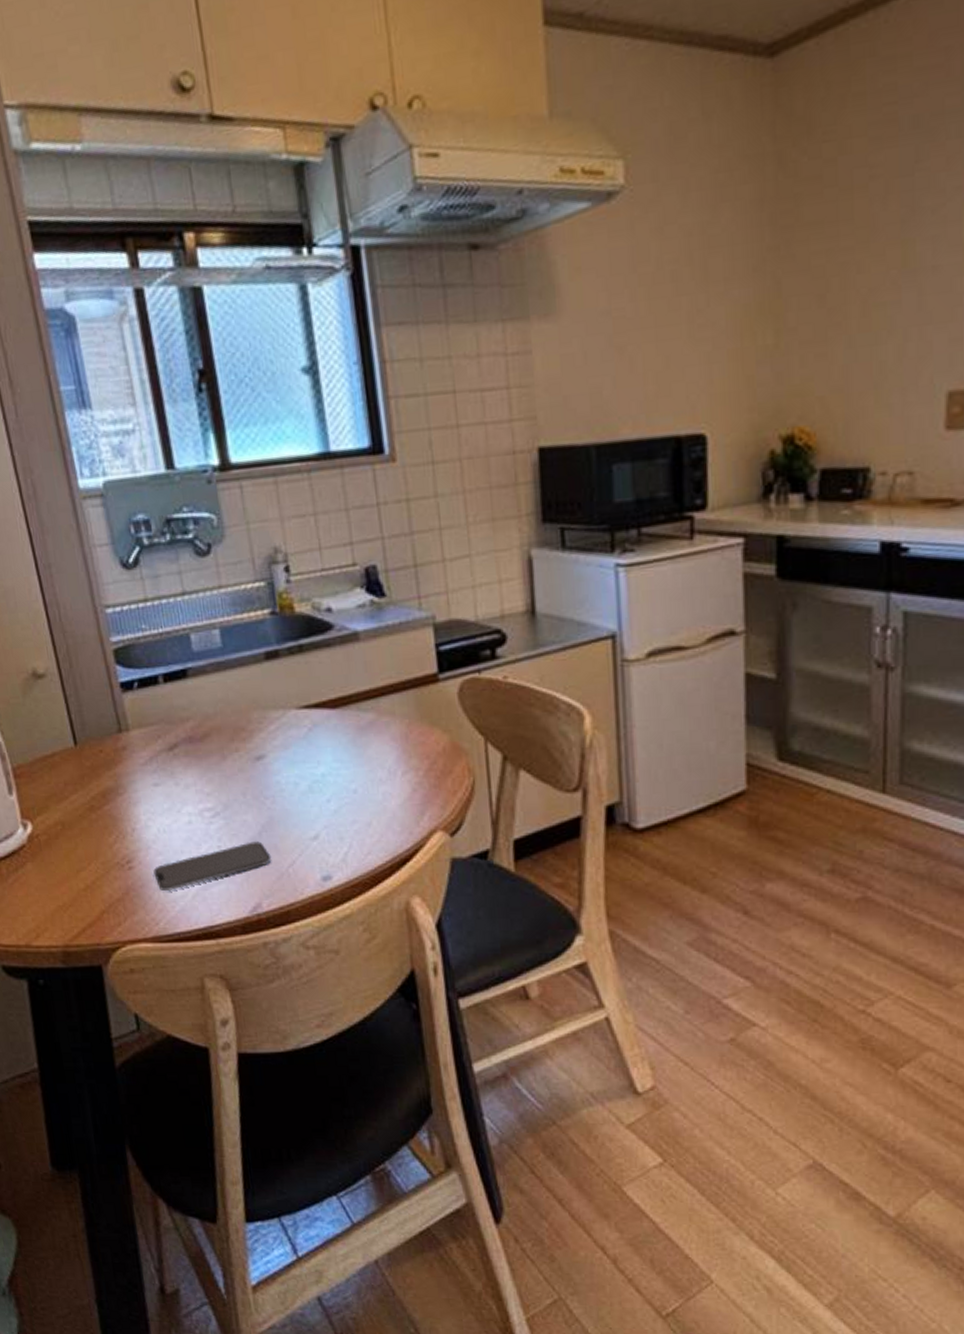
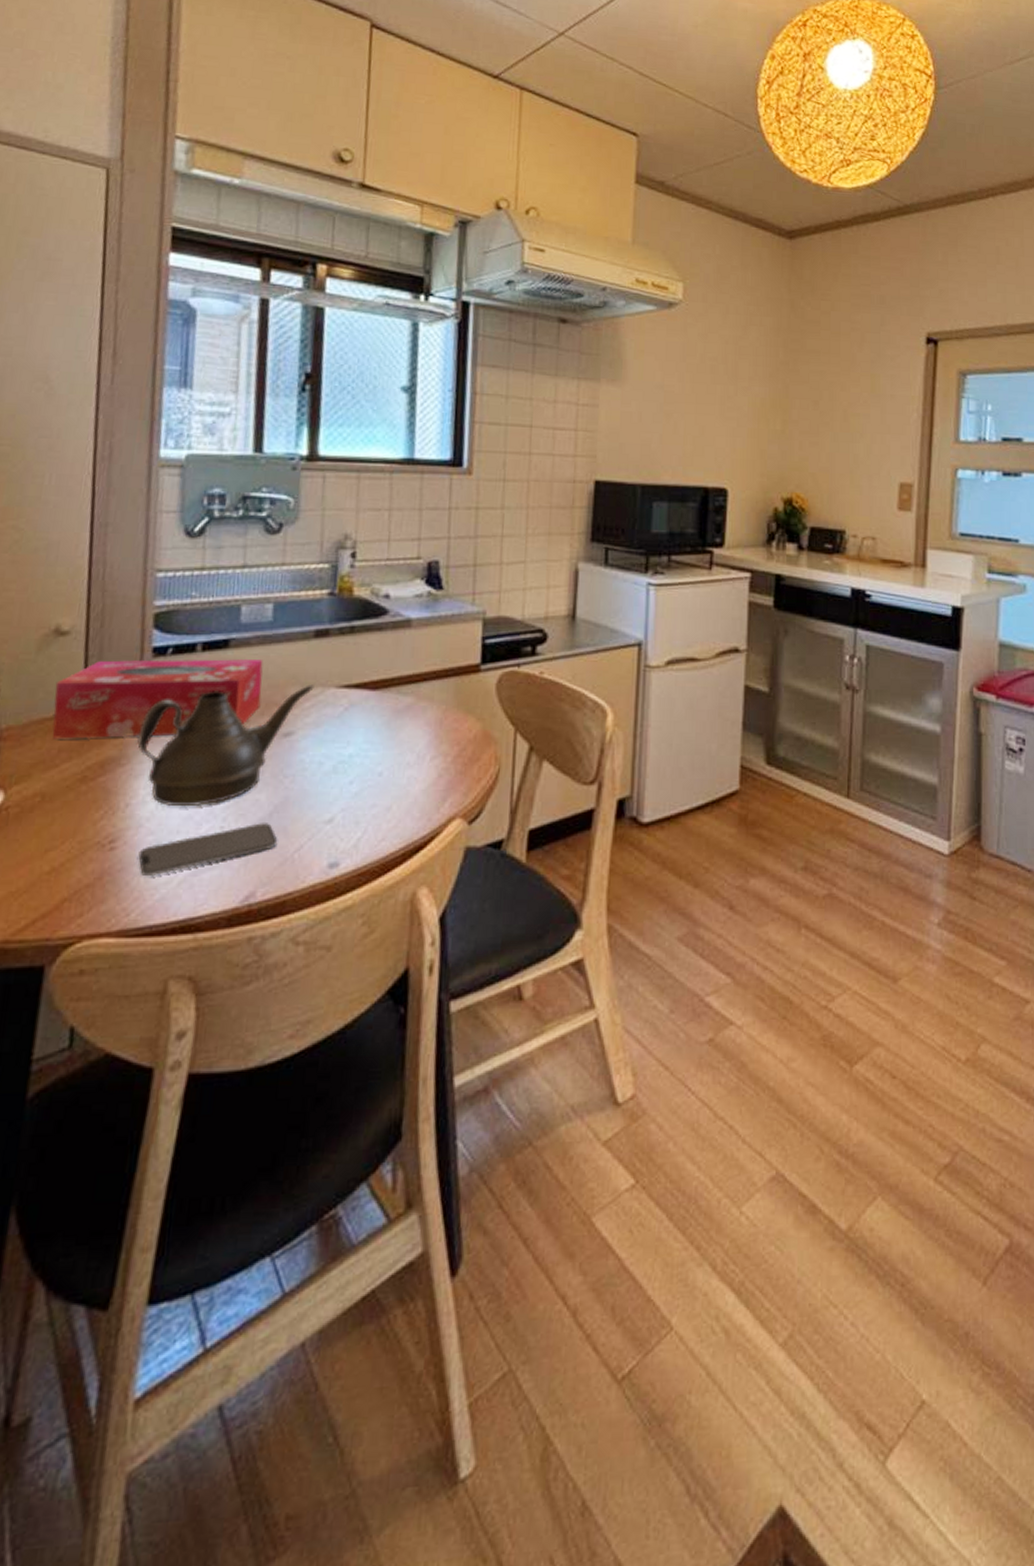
tissue box: none [46,686,229,774] -> present [52,658,264,739]
teapot: none [127,707,275,830] -> present [137,684,314,807]

